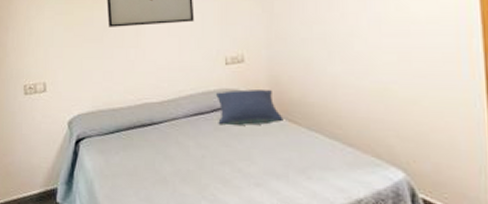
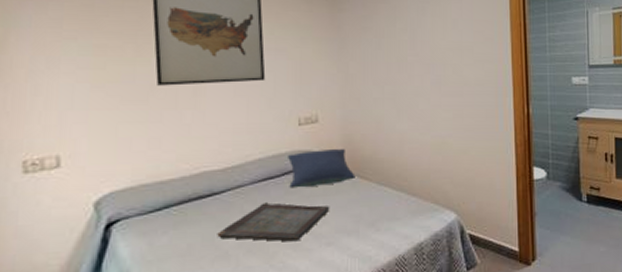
serving tray: none [157,136,258,177] -> present [217,202,330,242]

